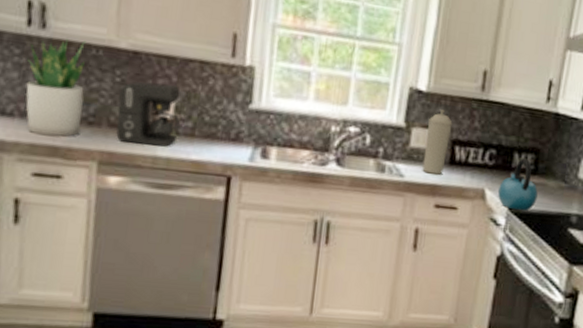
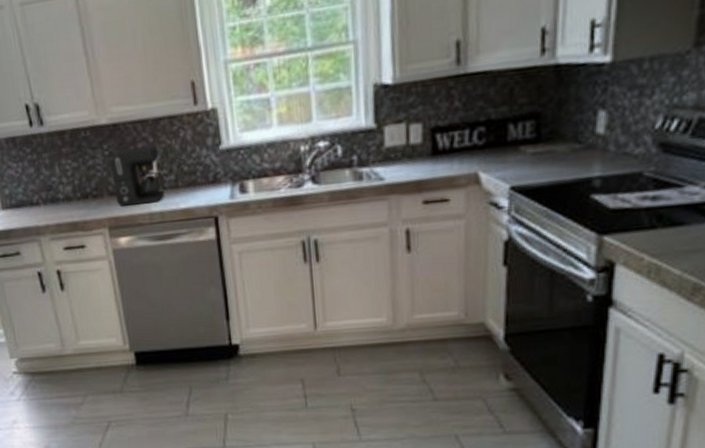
planter: present [25,38,86,137] -> none [37,126,89,216]
canister: present [422,109,453,175] -> none [401,98,429,170]
kettle: present [498,158,538,211] -> none [495,127,545,188]

